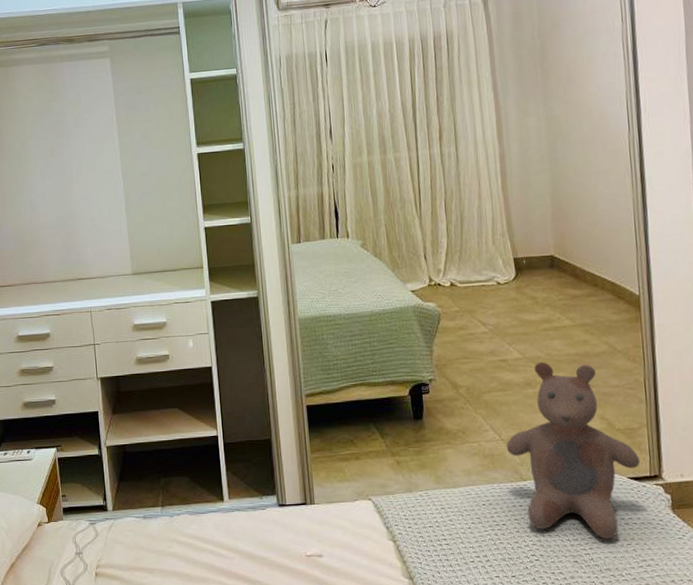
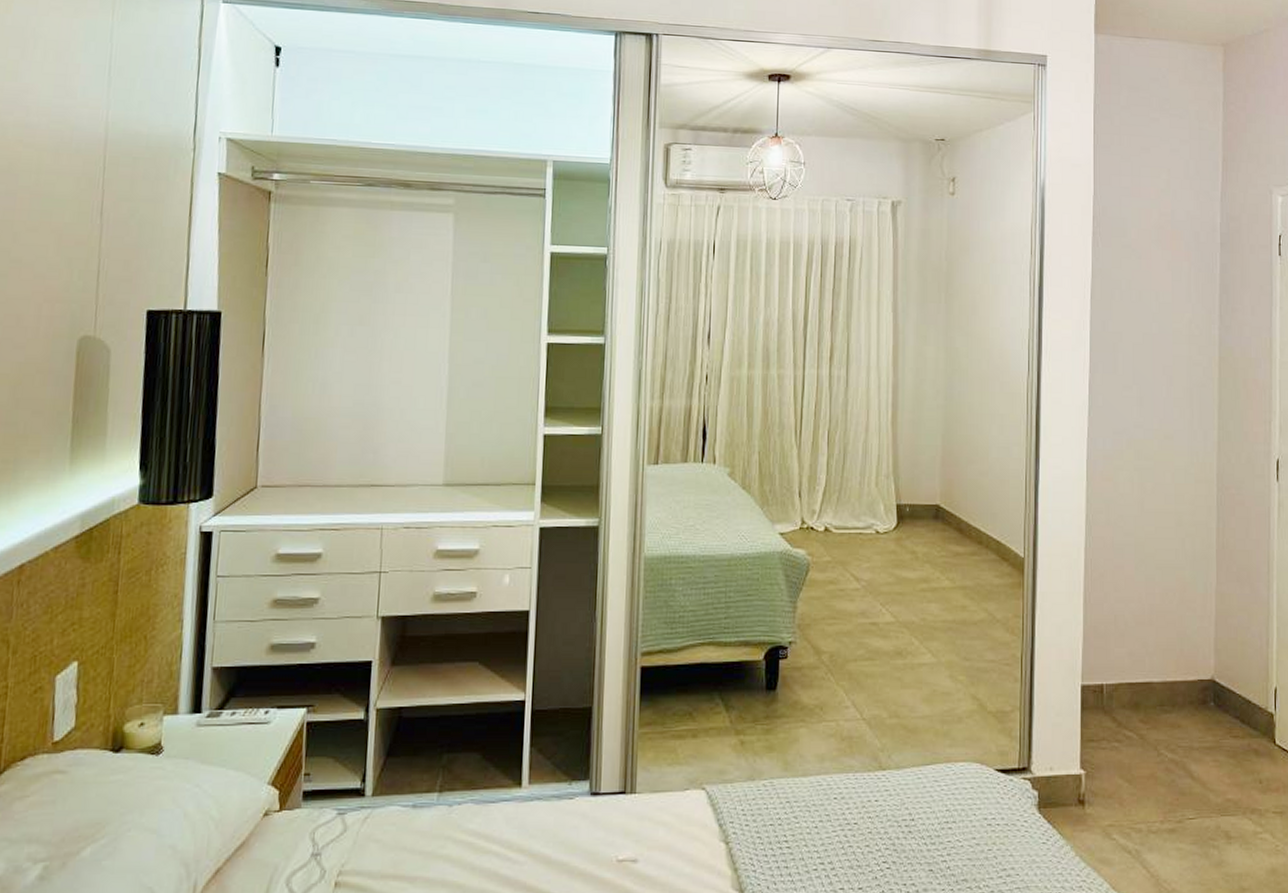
bear: present [506,361,641,540] -> none [867,627,1010,844]

